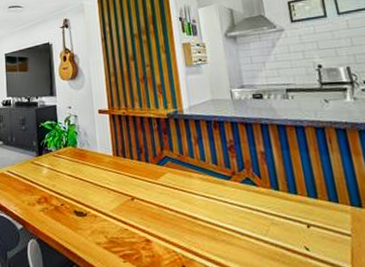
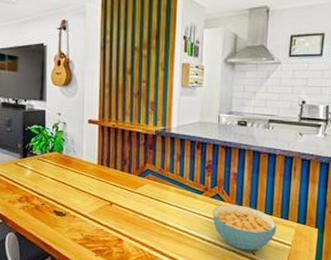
cereal bowl: none [246,188,328,246] -> present [212,204,277,251]

